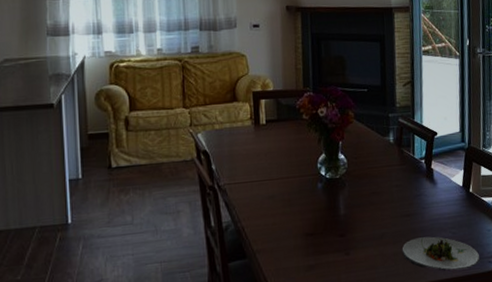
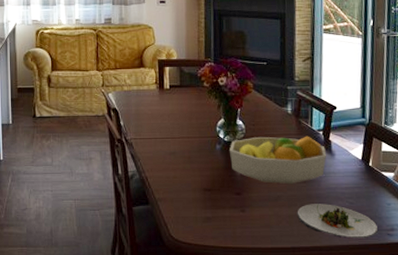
fruit bowl: none [332,165,429,220] -> present [230,136,326,185]

